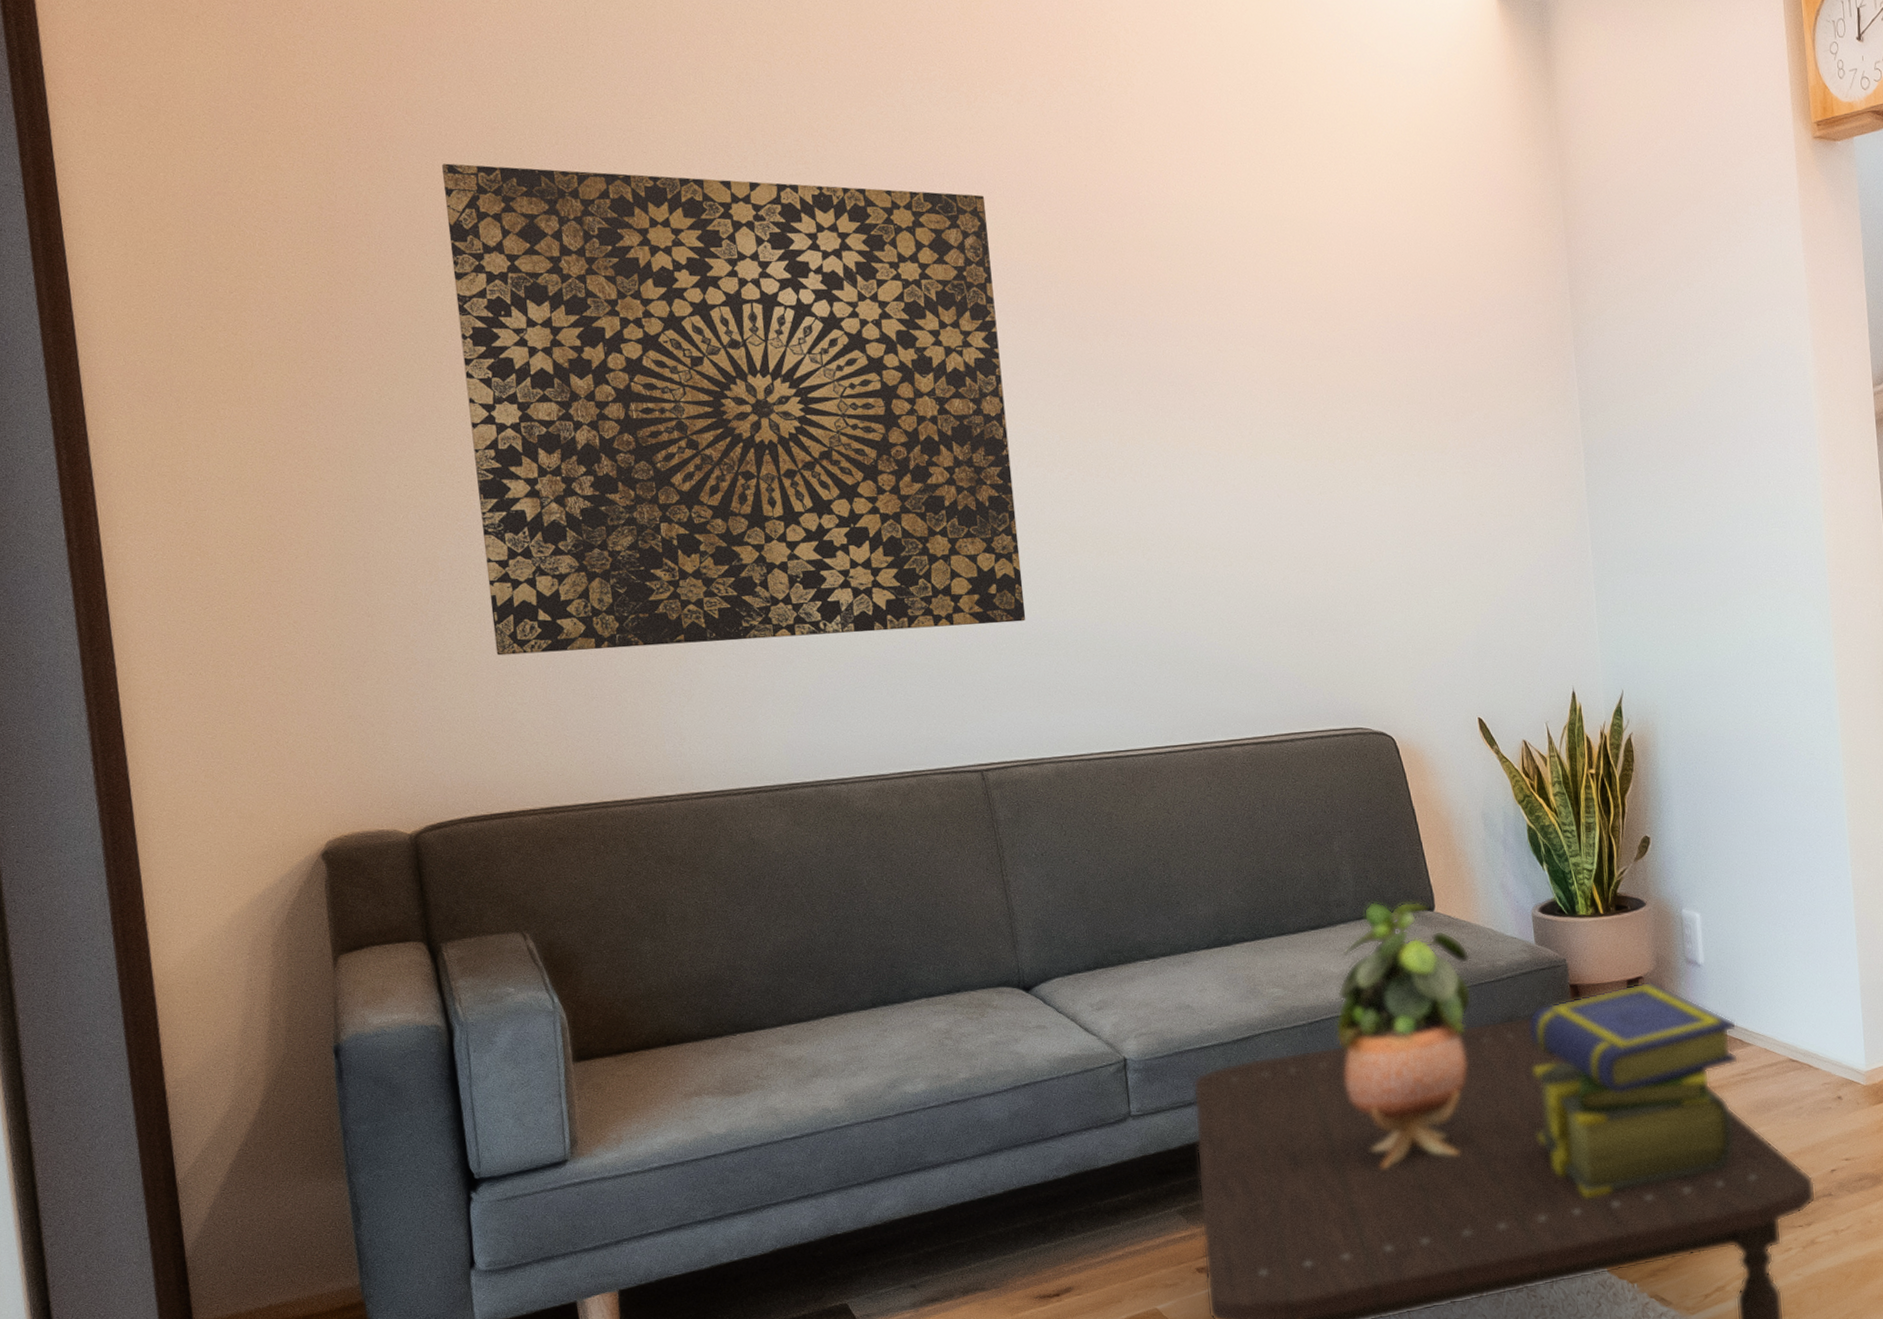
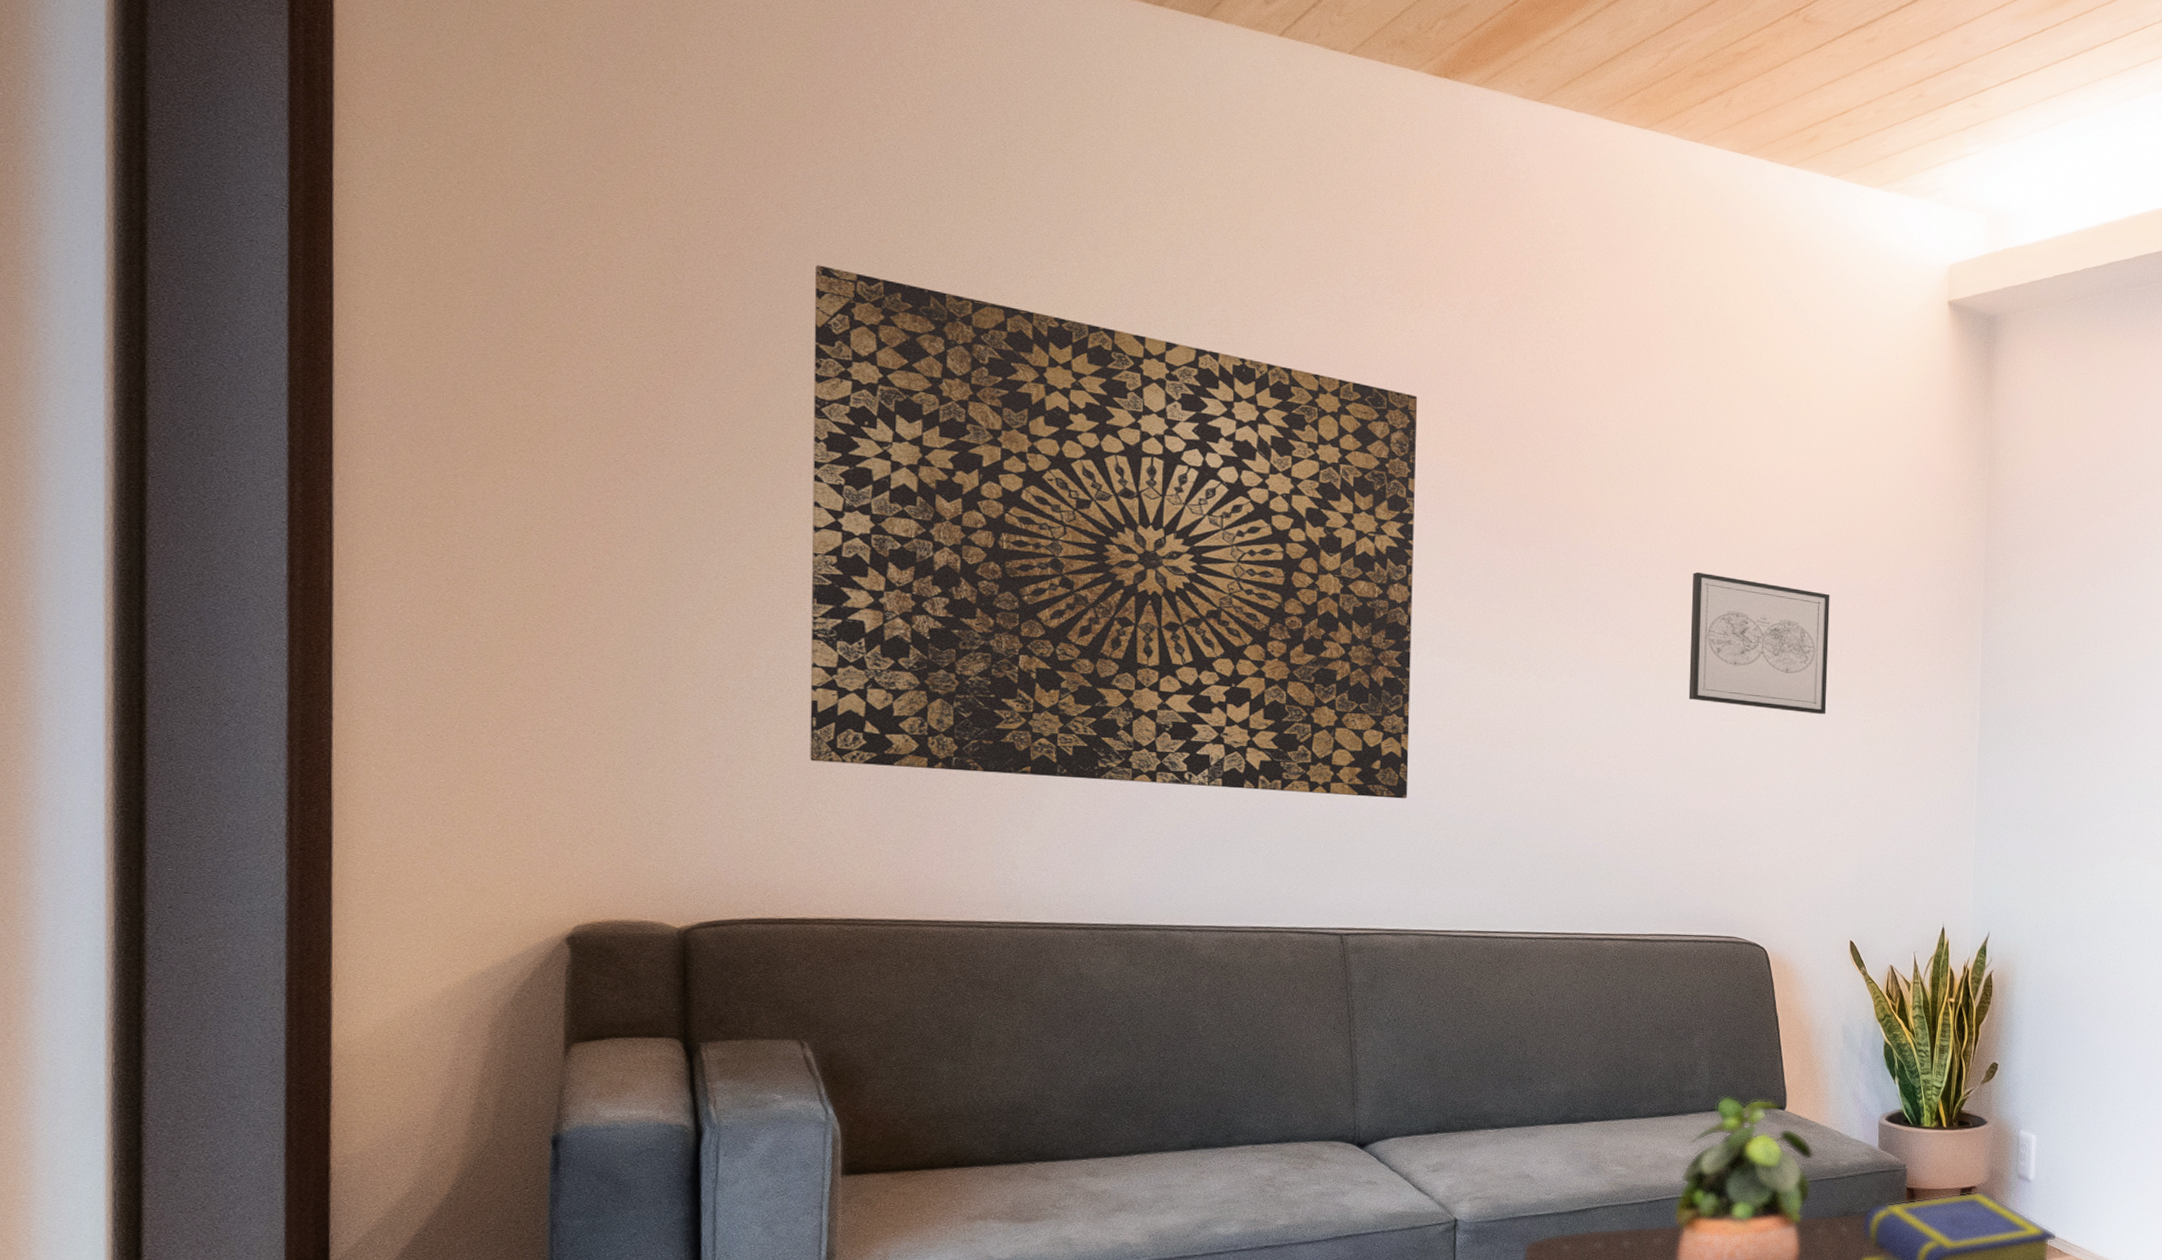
wall art: none [1271,336,1424,477] -> present [1688,571,1830,715]

